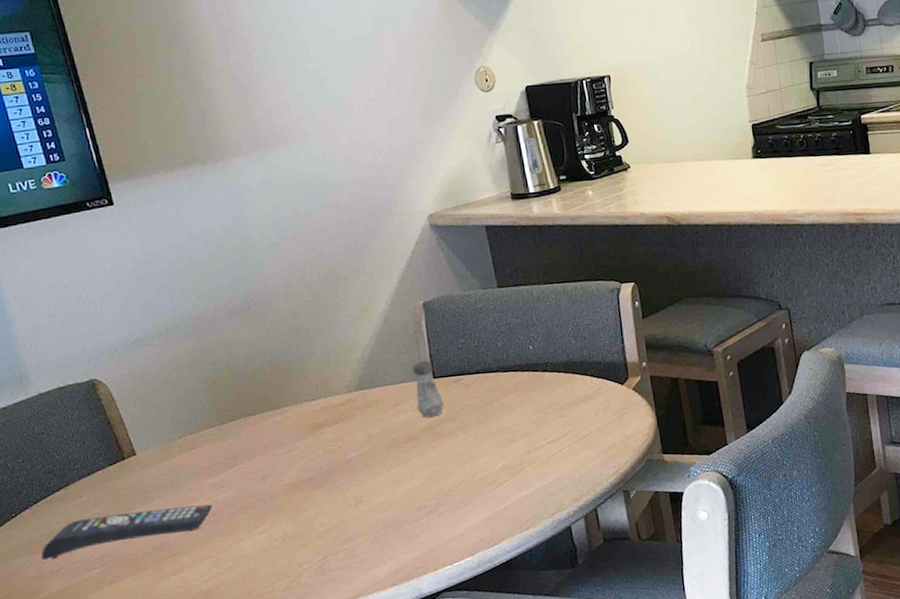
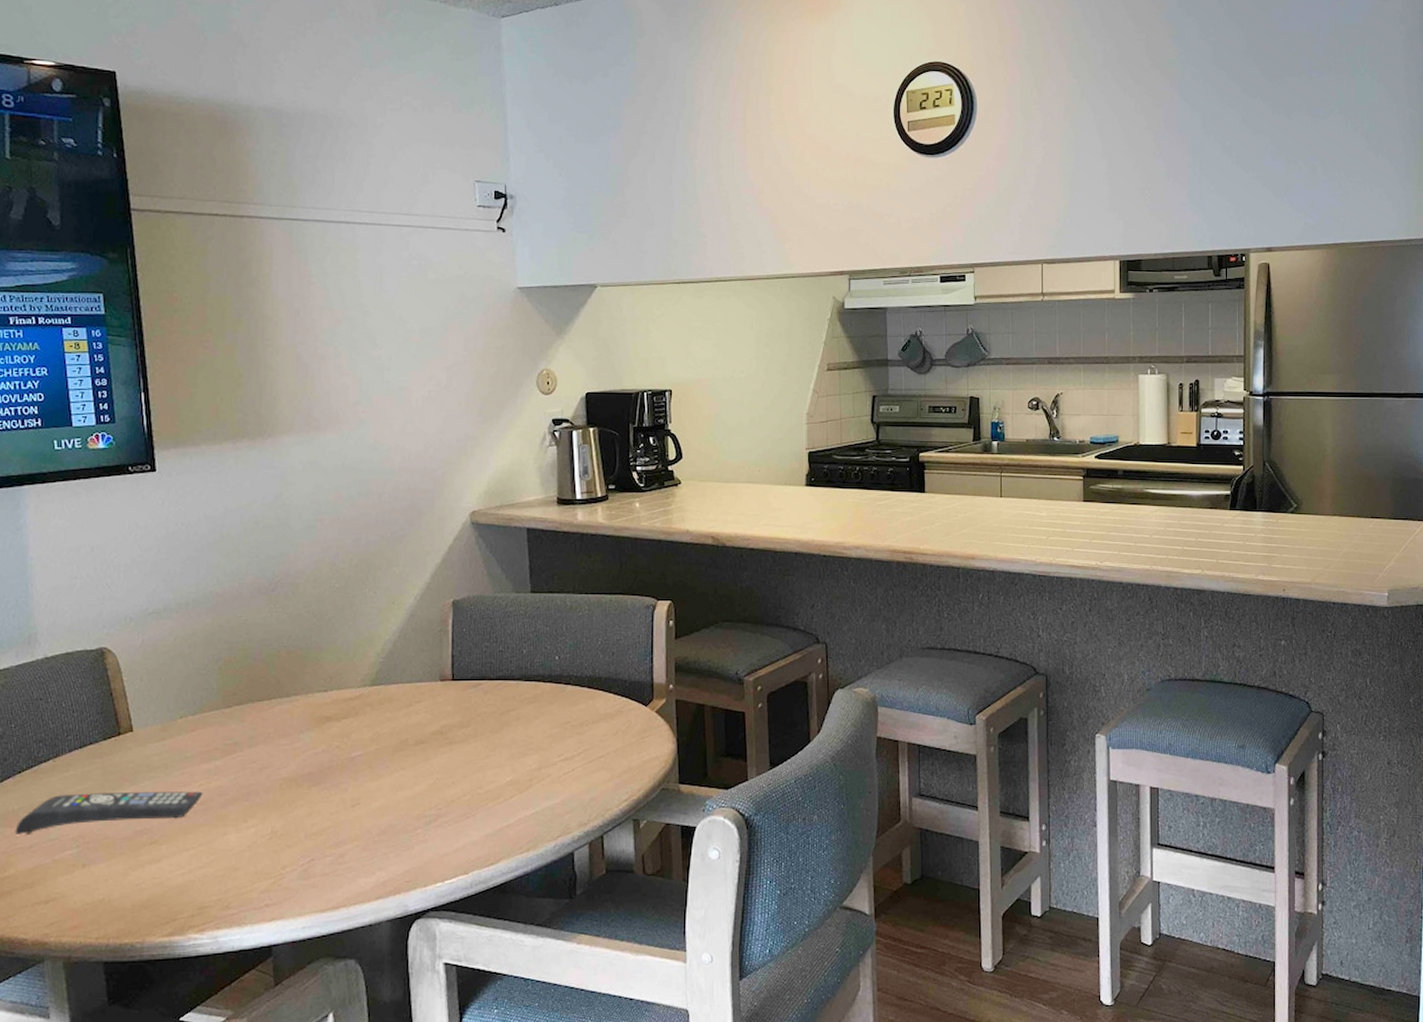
salt shaker: present [412,361,444,418] -> none [431,661,458,721]

